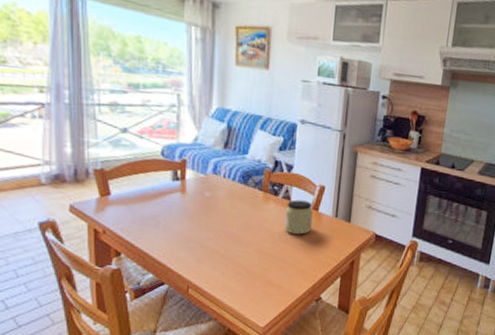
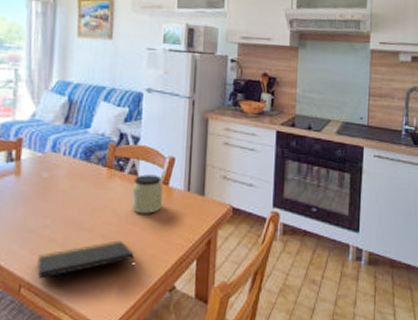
notepad: none [202,255,287,283] -> present [37,240,135,279]

